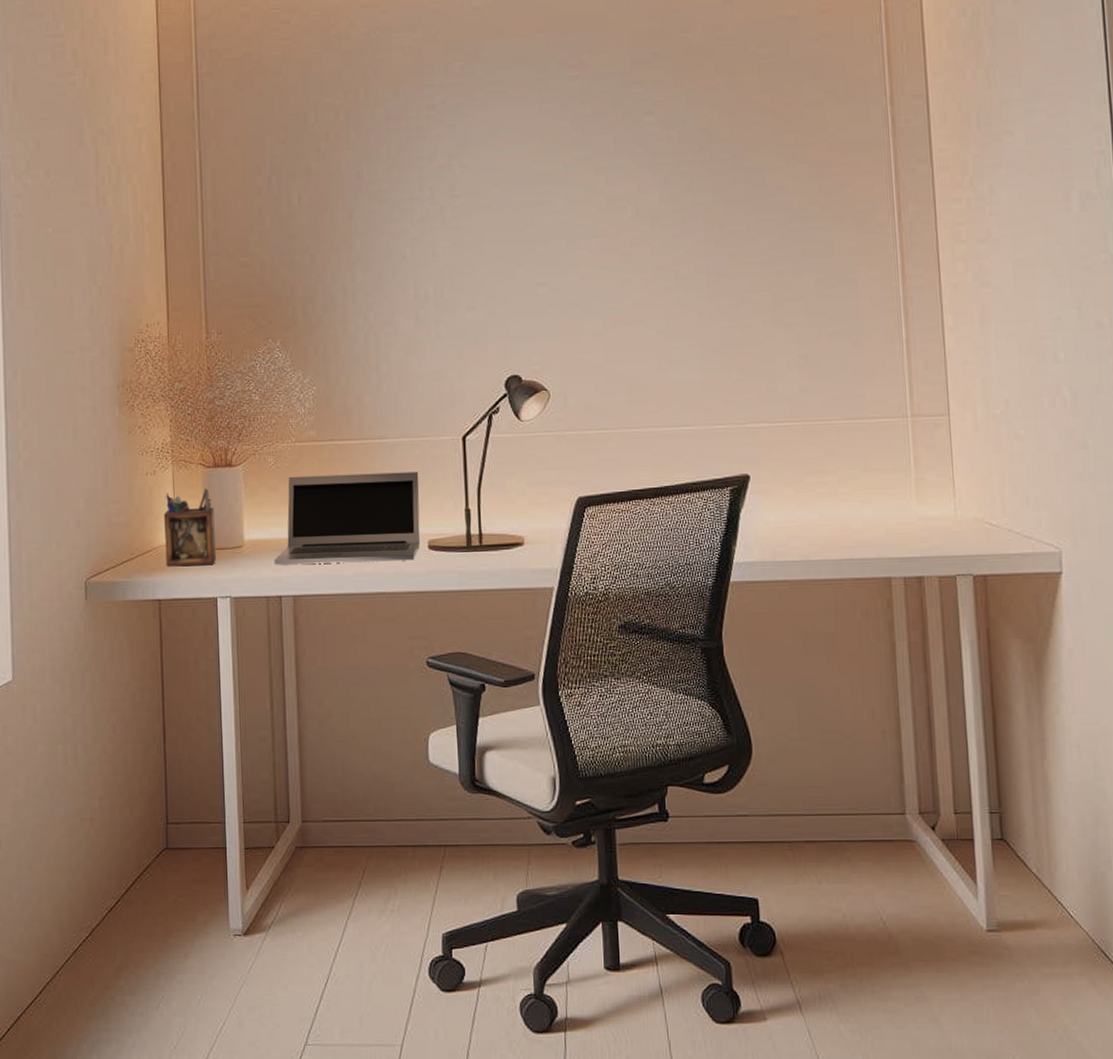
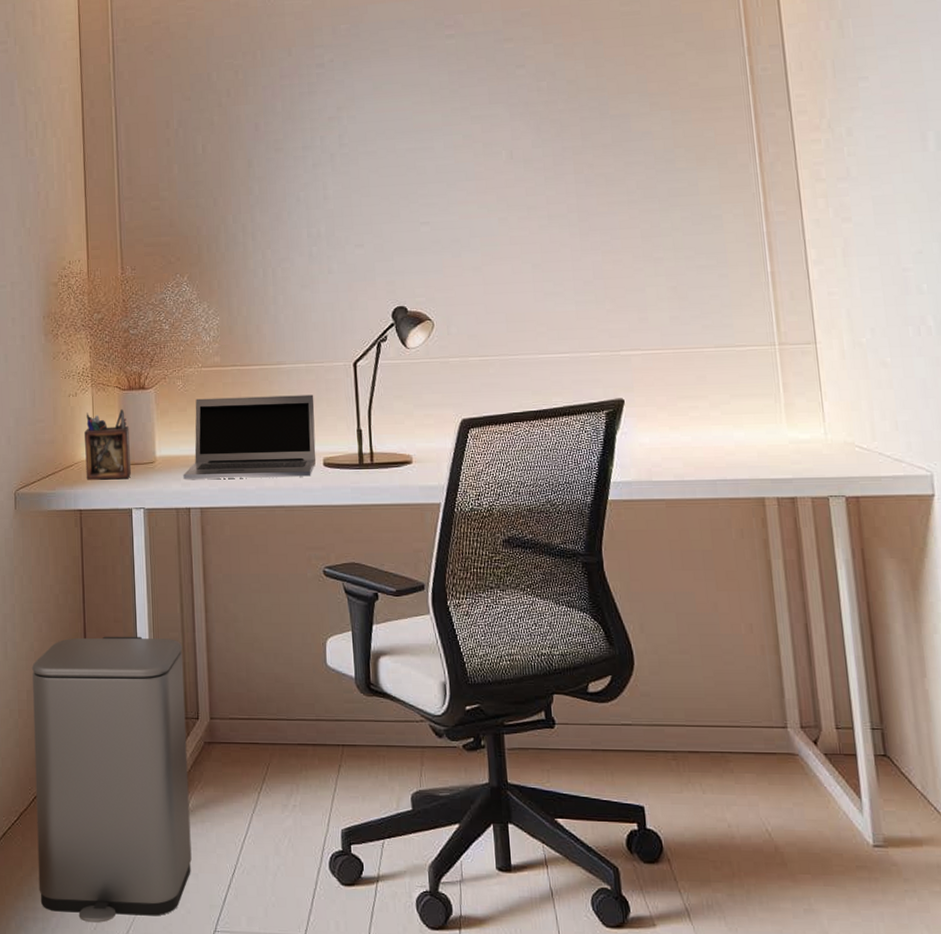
pedal bin: none [104,735,281,1041] -> present [31,636,192,923]

